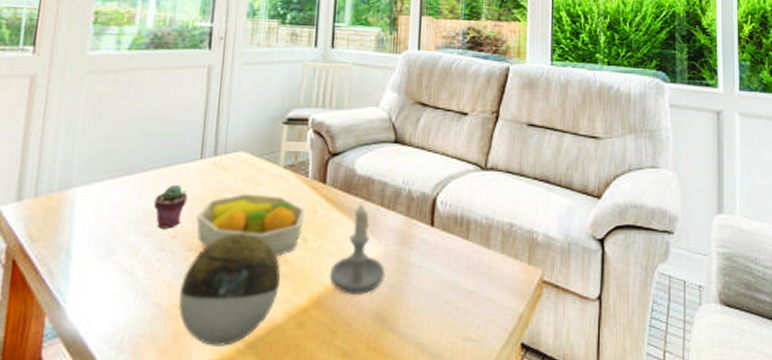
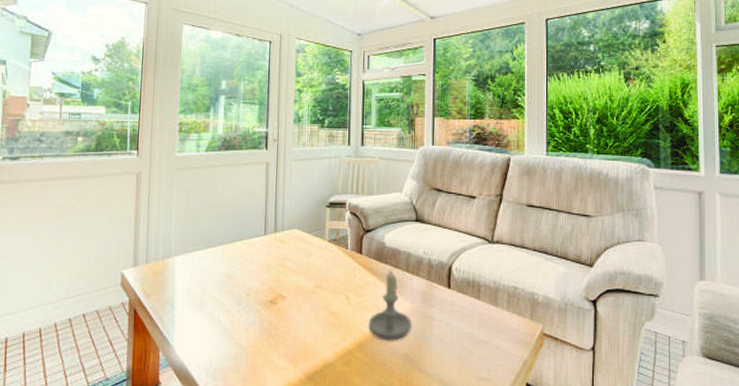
potted succulent: present [154,184,187,229] -> none [232,254,256,288]
decorative ball: present [179,233,281,346] -> none [255,292,330,377]
fruit bowl: present [196,193,305,256] -> none [264,261,346,310]

